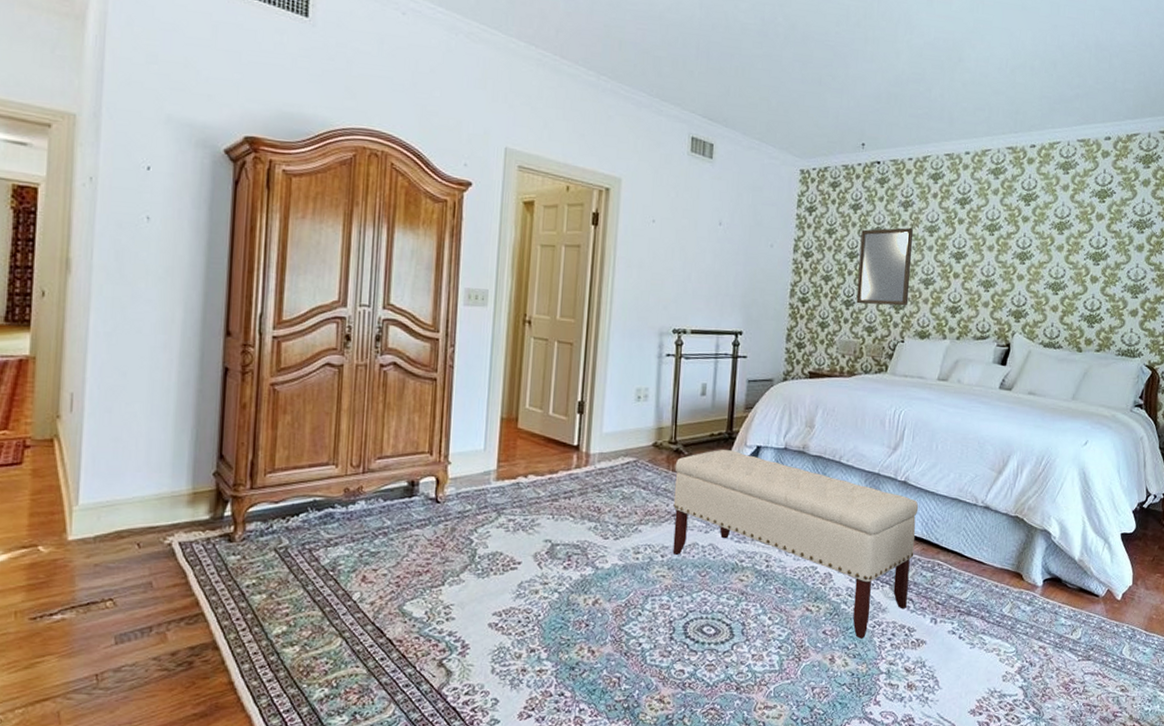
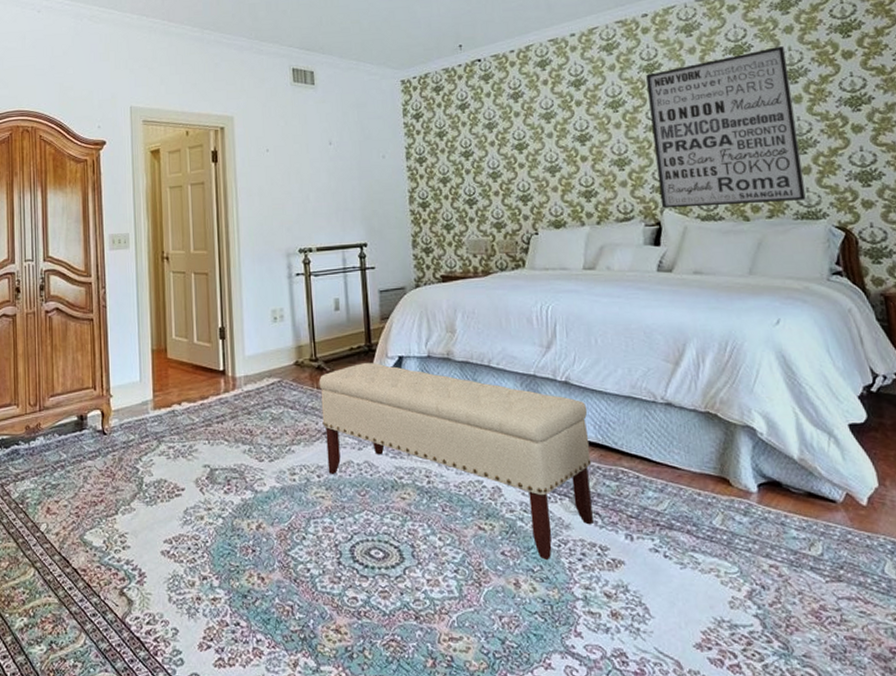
home mirror: present [856,228,913,306] -> none [473,118,536,202]
wall art: none [1013,197,1140,339] -> present [646,46,806,209]

